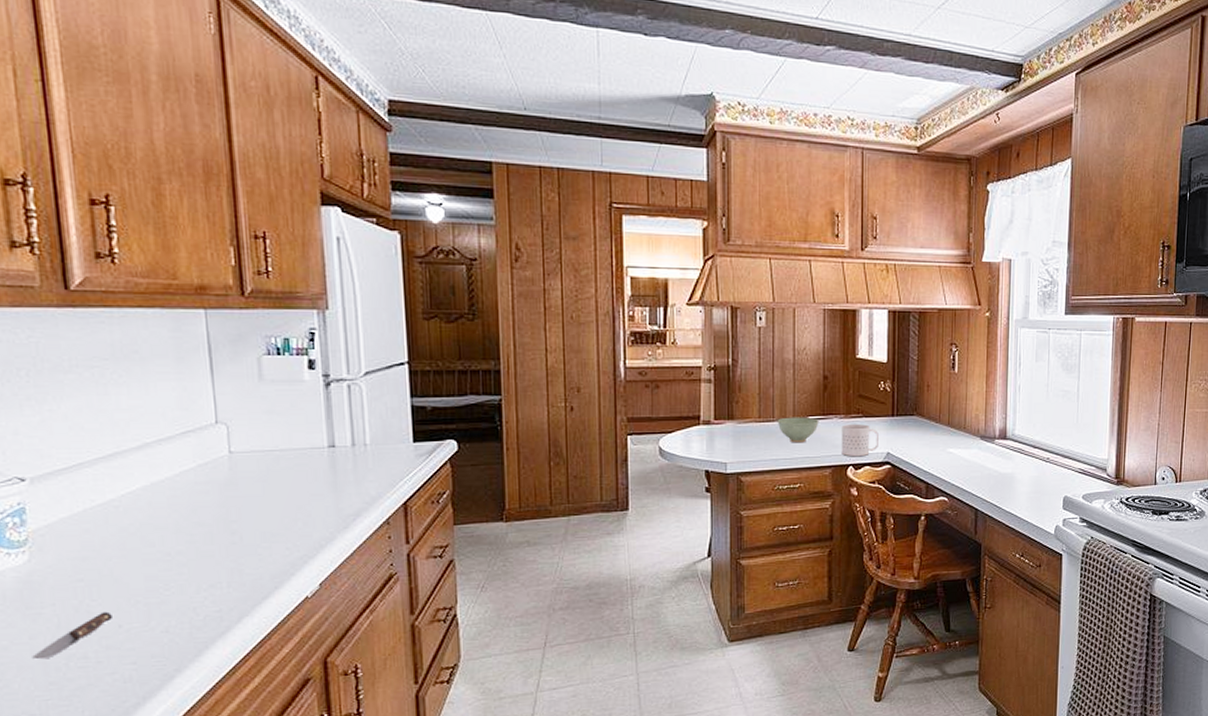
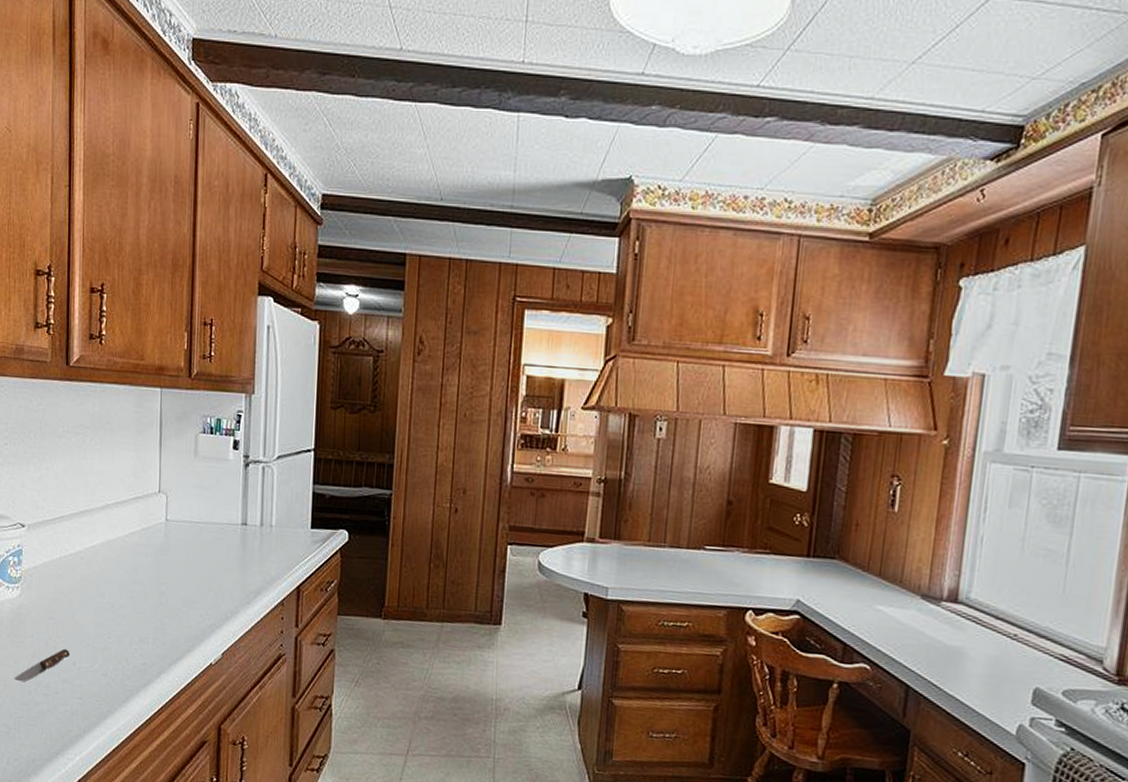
bowl: present [777,417,819,443] -> none [668,544,718,576]
mug: present [841,423,878,457] -> none [740,560,788,601]

